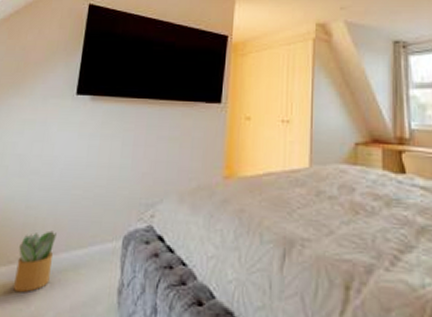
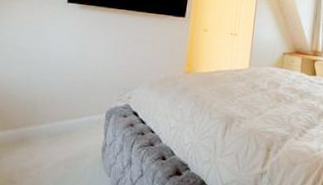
potted plant: present [13,230,56,293] -> none [19,105,53,149]

